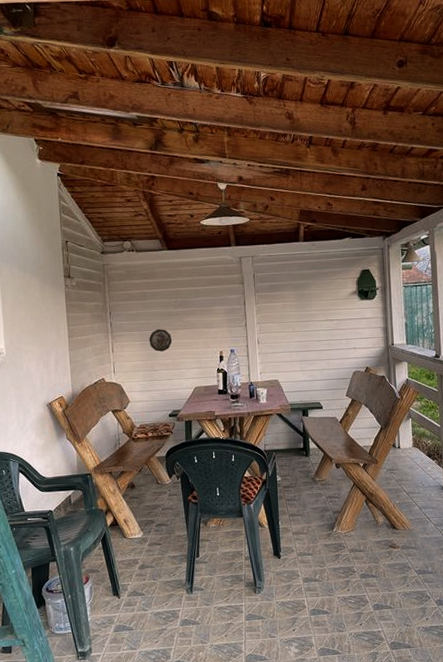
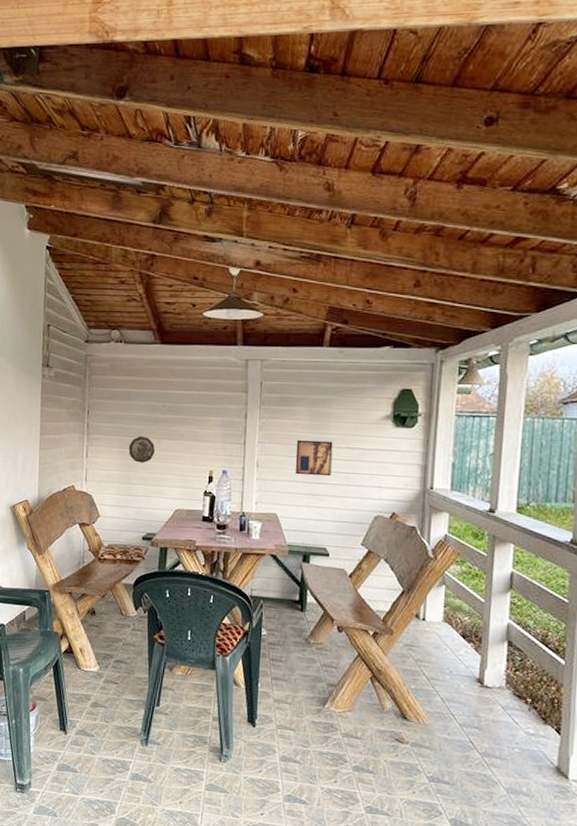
wall art: none [287,316,317,346] -> present [295,439,333,477]

